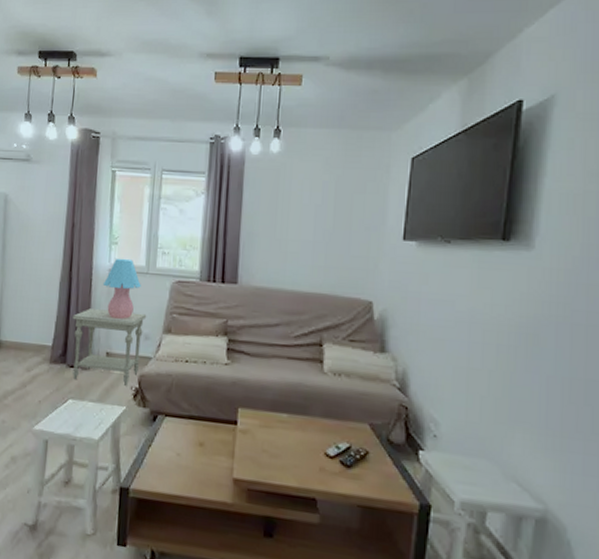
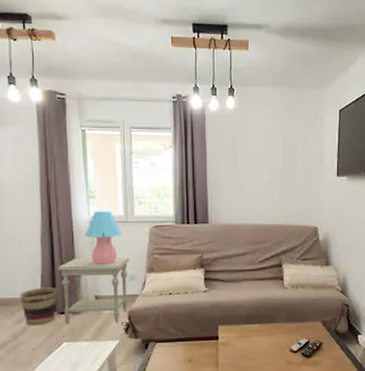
basket: none [33,335,70,377] -> present [20,287,58,326]

